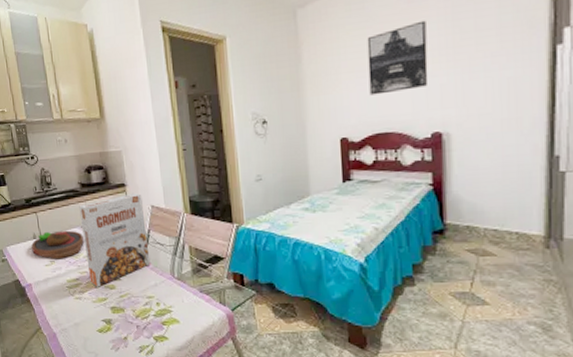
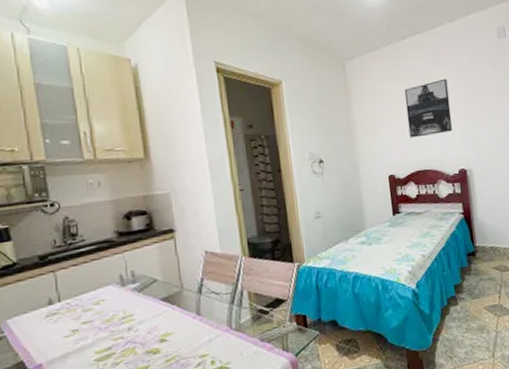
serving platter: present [31,230,84,259] -> none [45,288,120,328]
cereal box: present [79,193,151,287] -> none [114,238,204,355]

